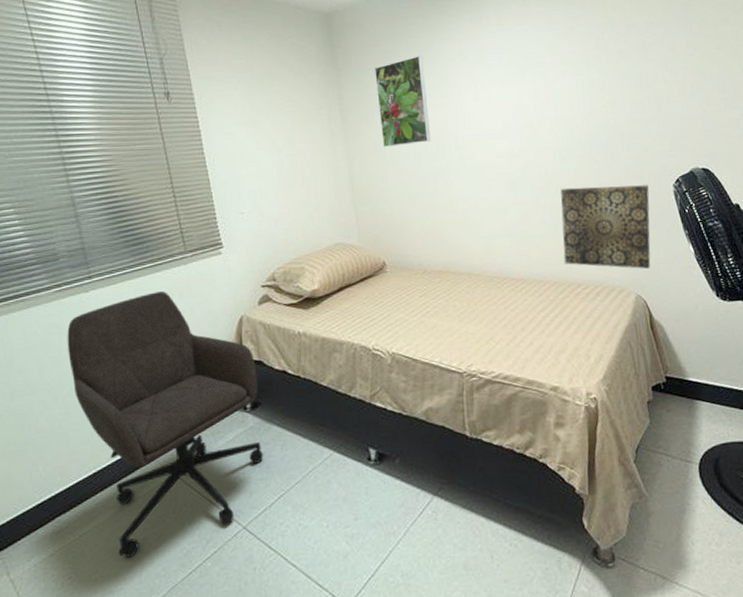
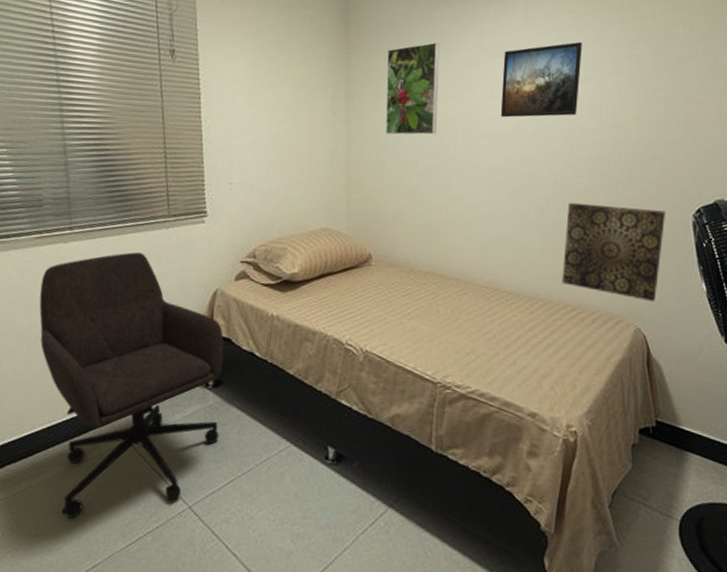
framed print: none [483,39,557,118] -> present [500,41,582,118]

